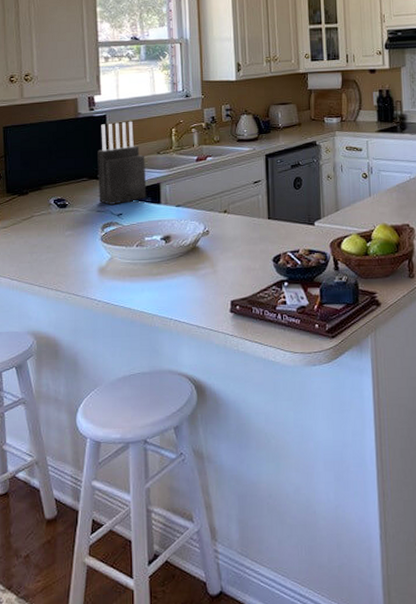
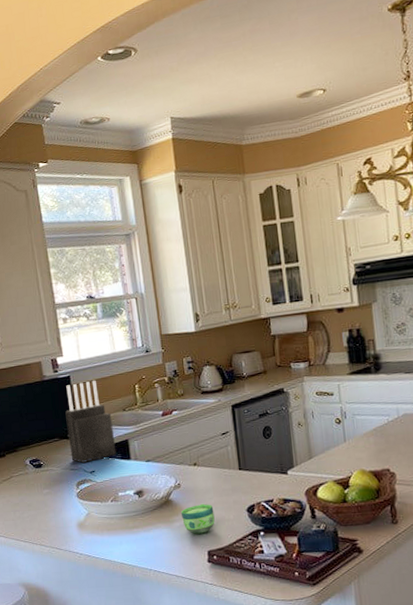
cup: none [207,251,241,283] -> present [180,503,215,534]

